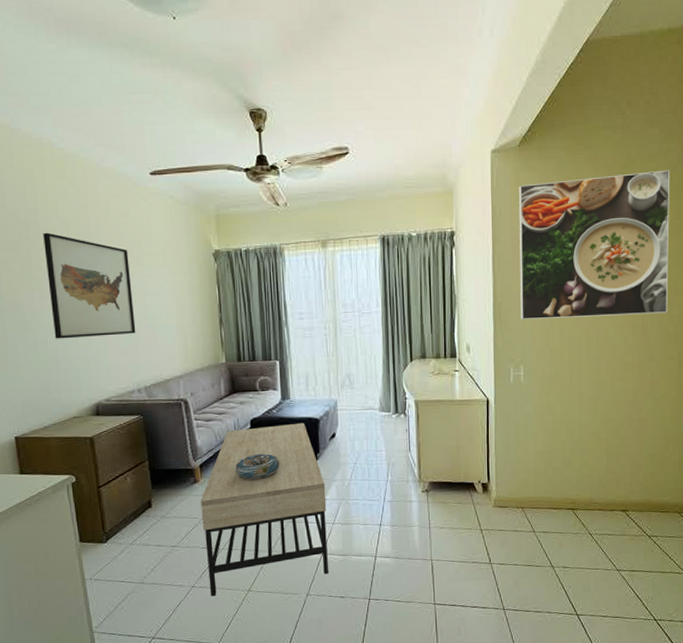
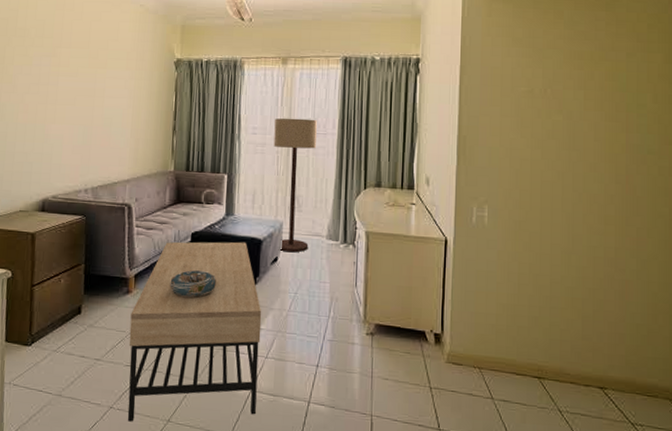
wall art: present [43,232,136,339] -> none [15,30,95,134]
floor lamp: none [320,299,363,428] -> present [273,118,317,253]
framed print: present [518,170,670,320] -> none [487,11,660,164]

